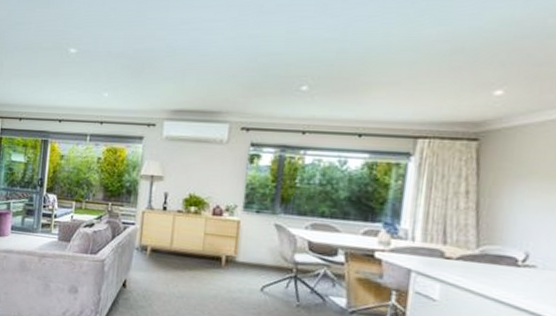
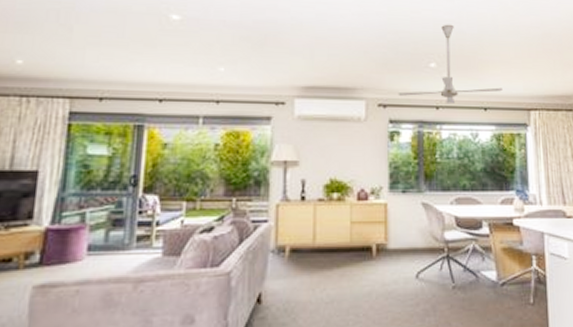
ceiling fan: none [262,43,386,130] -> present [398,24,503,105]

